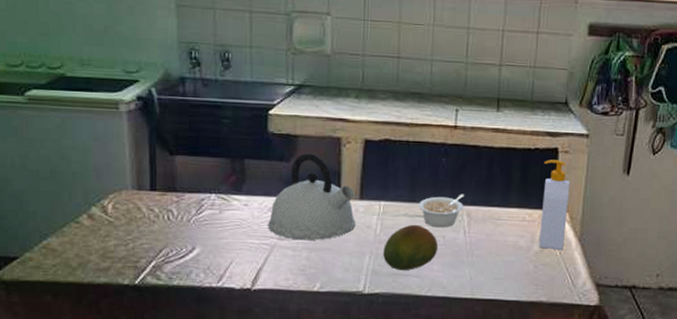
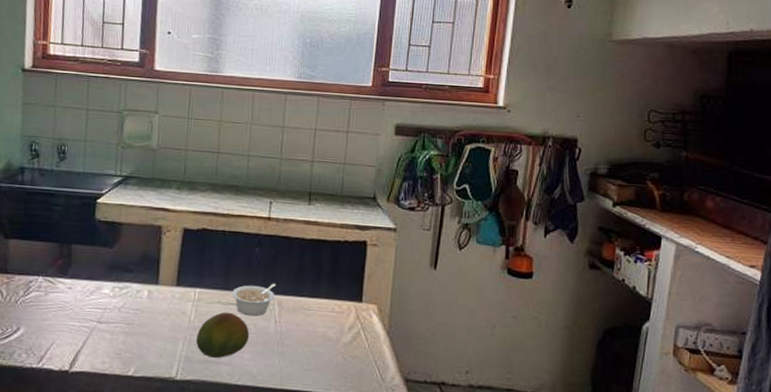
kettle: present [268,153,356,241] -> none [89,239,172,325]
soap bottle: present [539,159,571,250] -> none [348,252,379,342]

